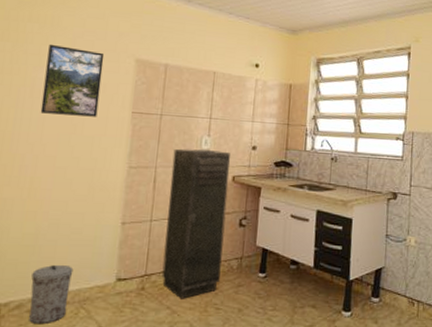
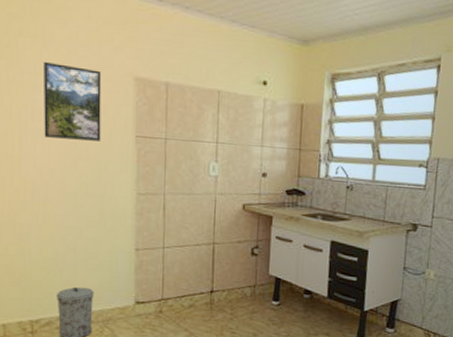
storage cabinet: present [161,148,230,299] -> none [178,175,240,323]

